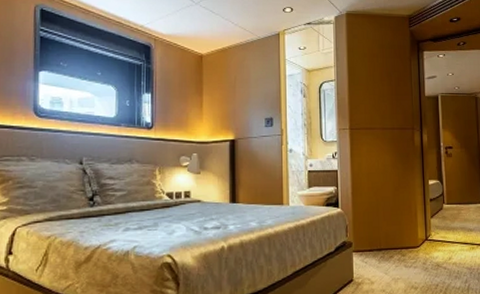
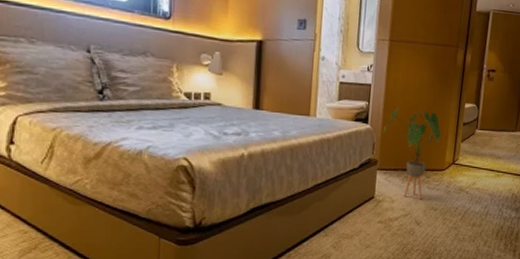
house plant: none [354,188,411,278] -> present [383,107,441,199]

